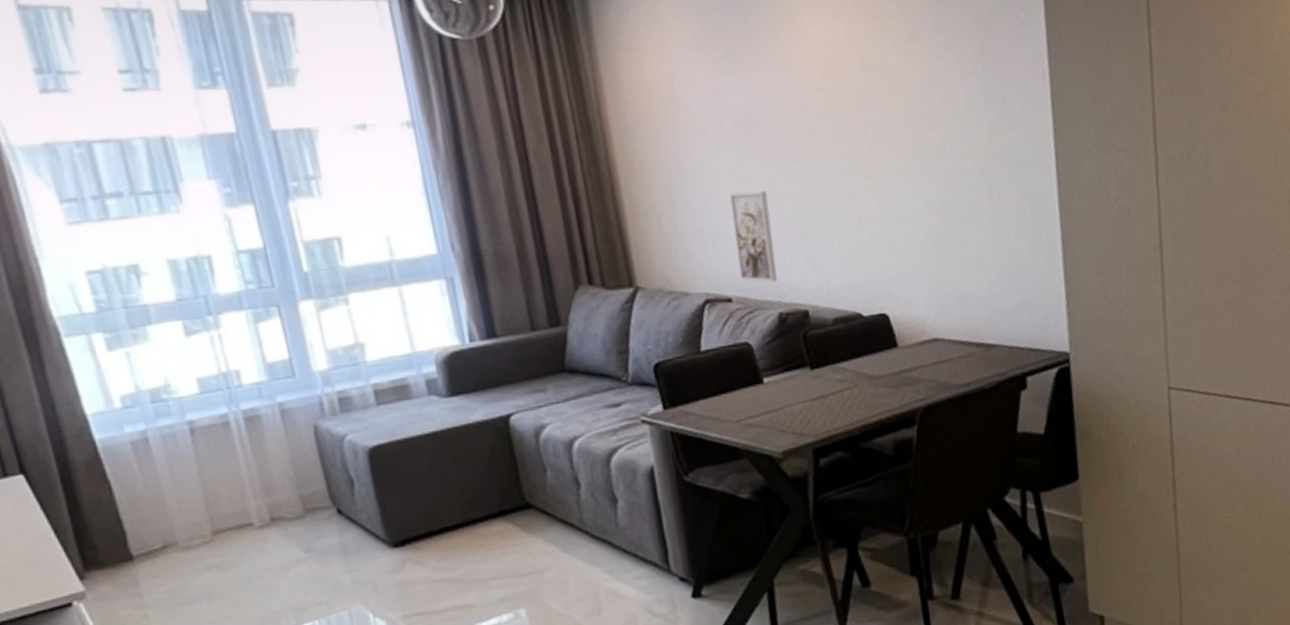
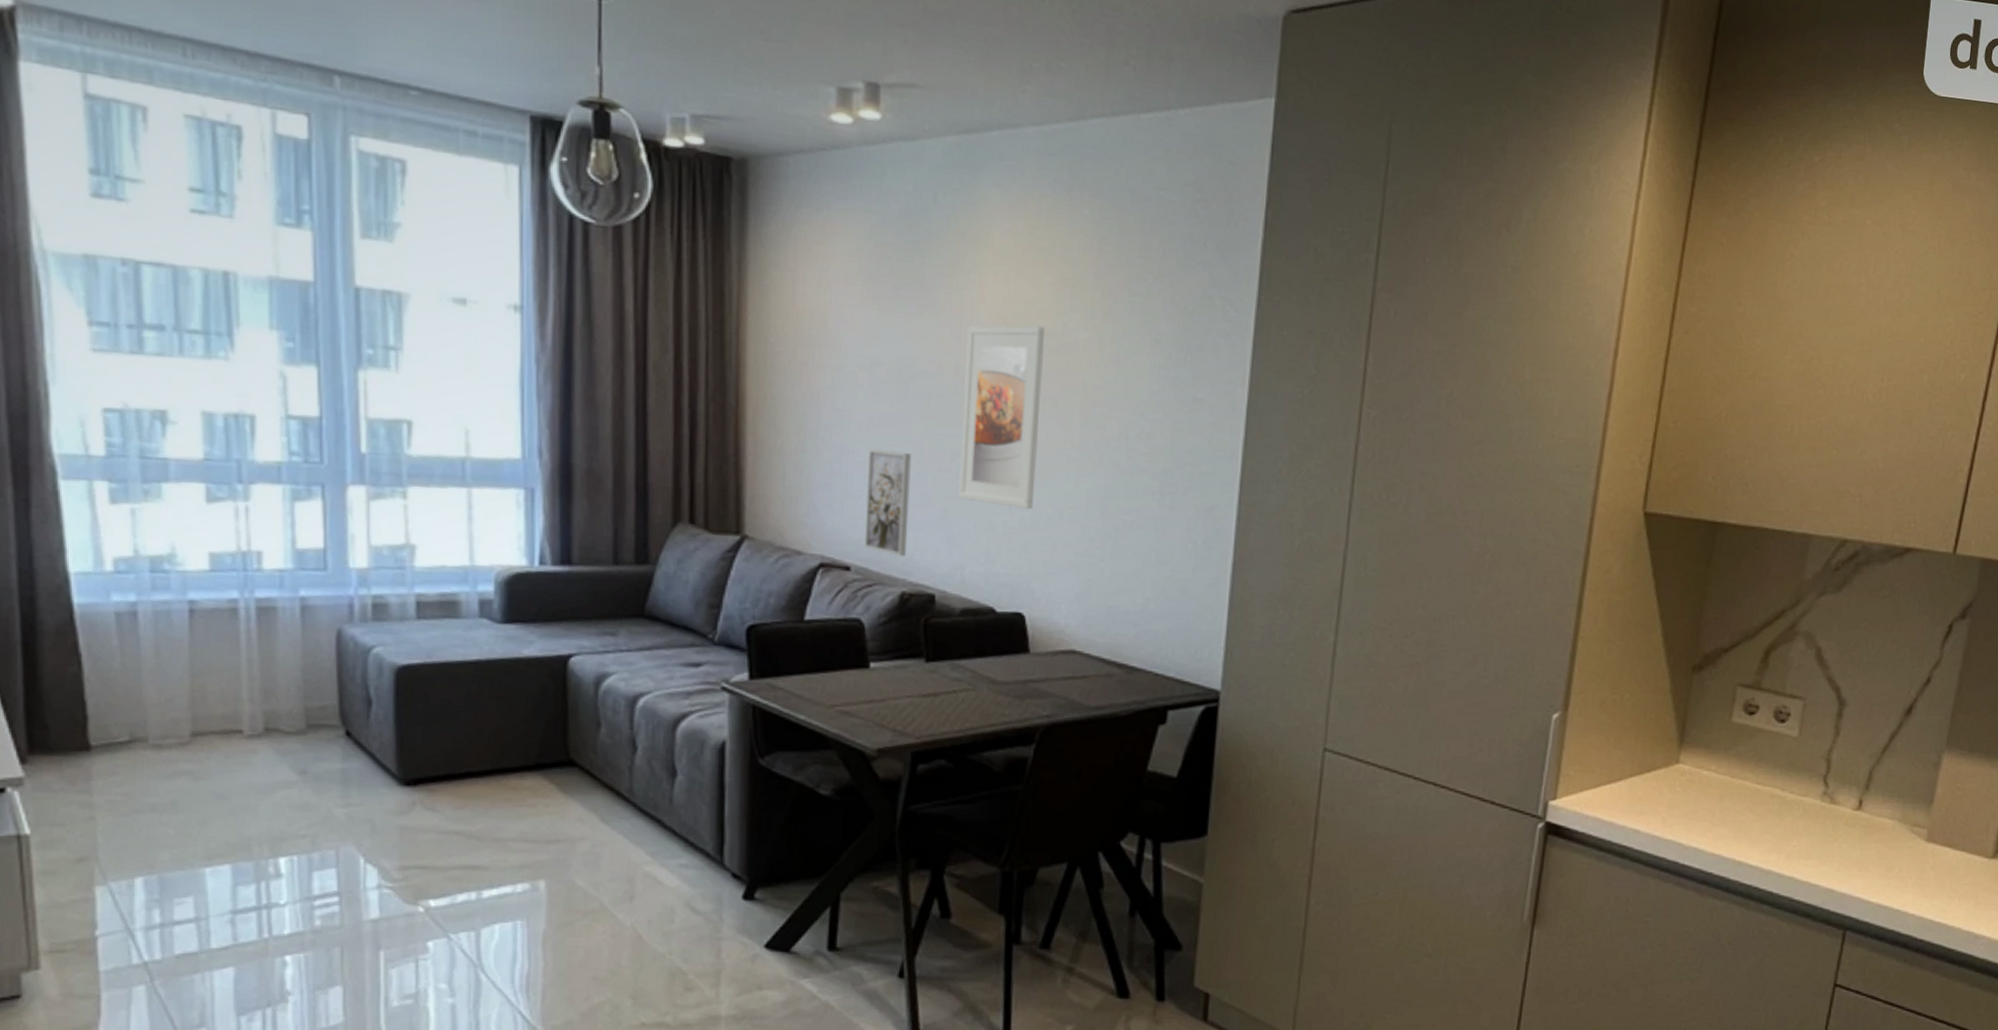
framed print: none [795,59,879,223] -> present [958,325,1045,509]

